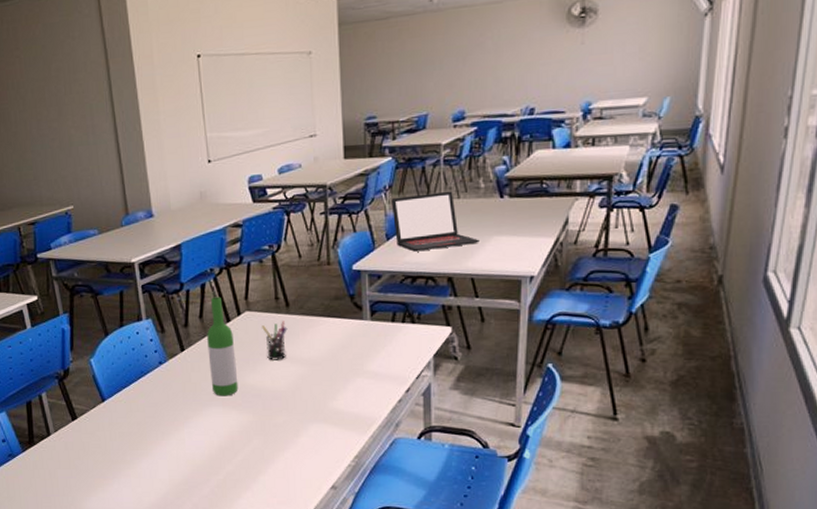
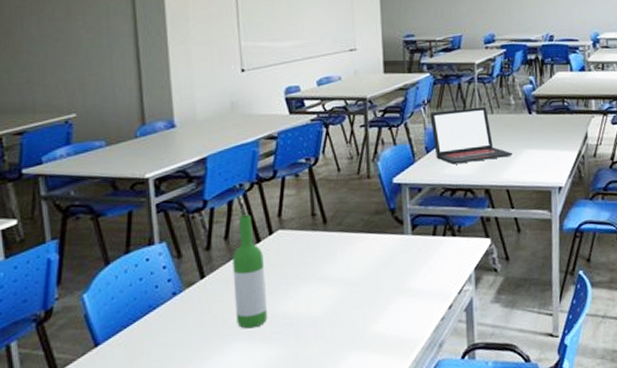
pen holder: present [262,321,288,360] -> none [296,239,325,283]

